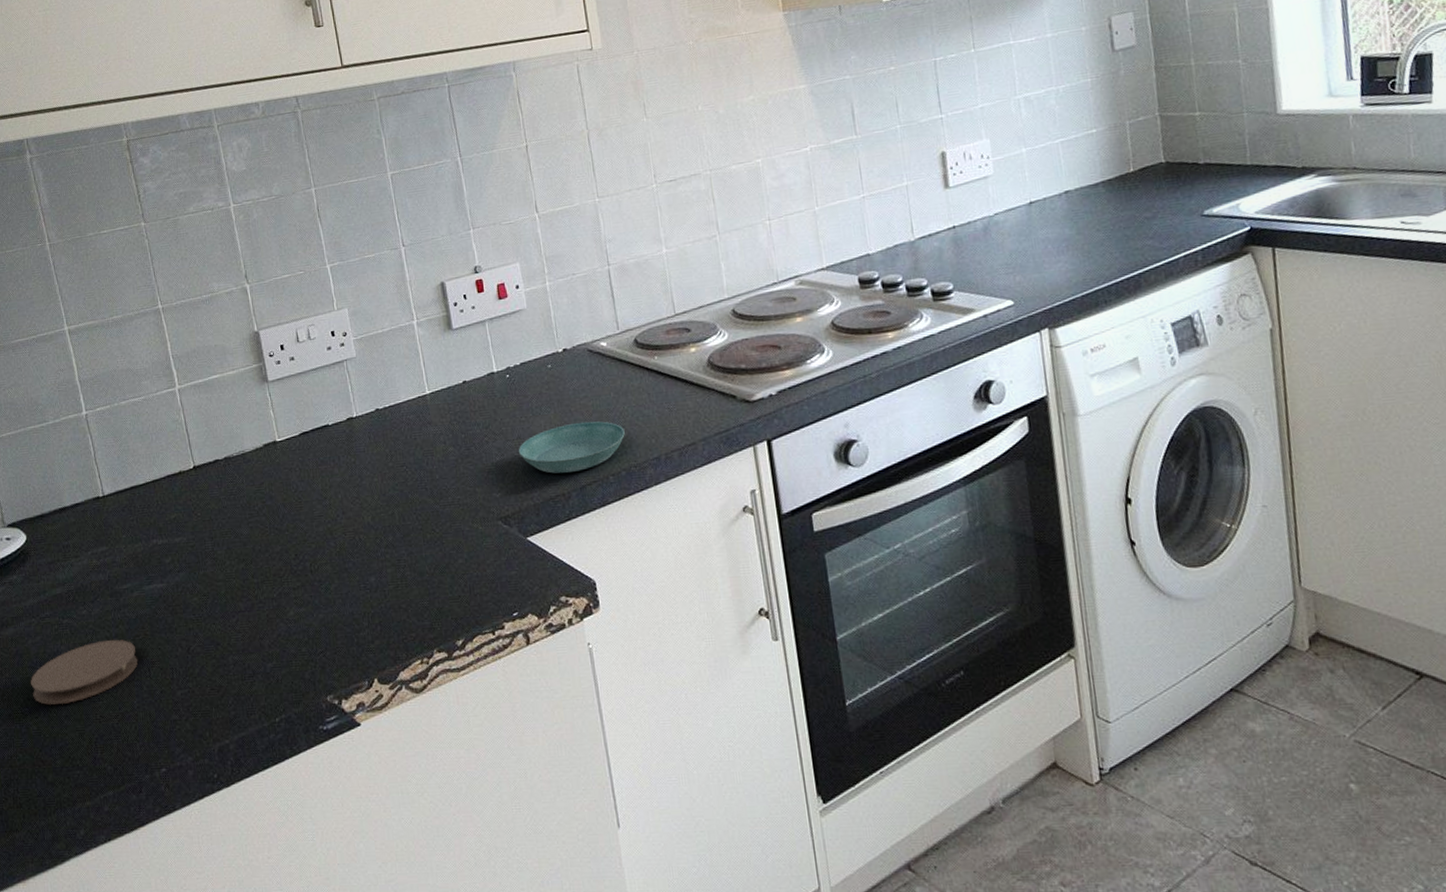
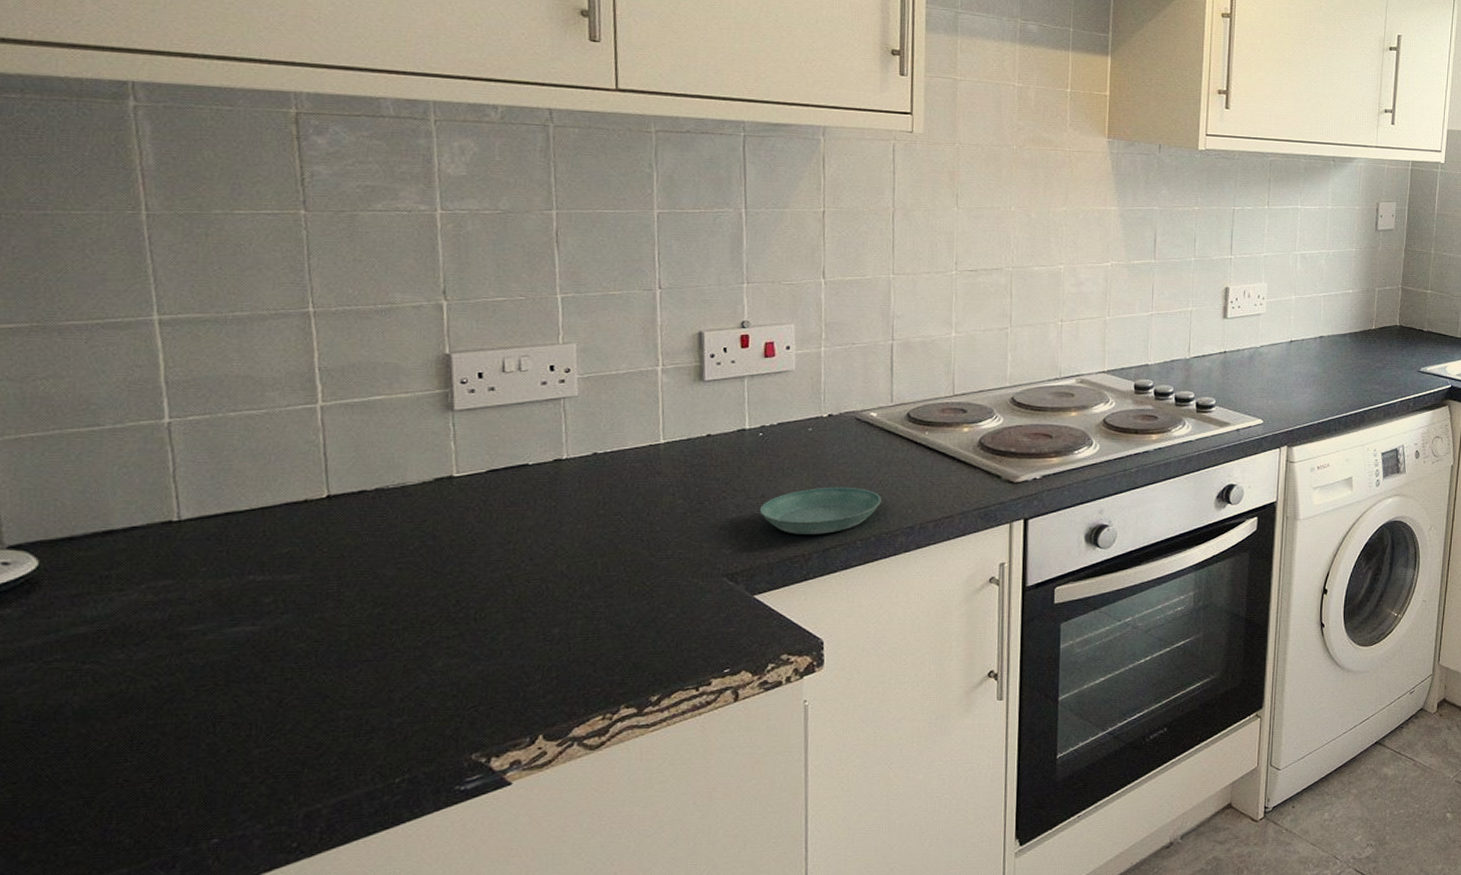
coaster: present [30,639,138,705] -> none [10,689,199,768]

